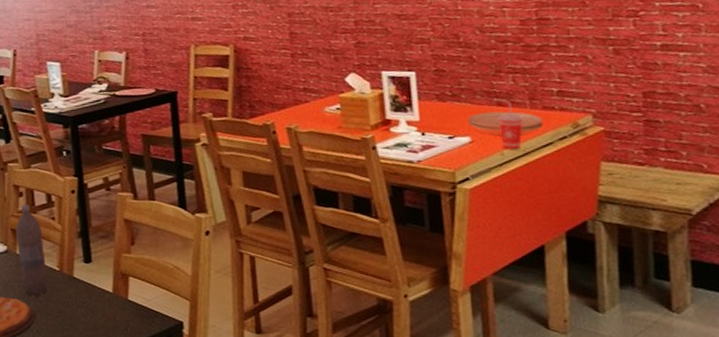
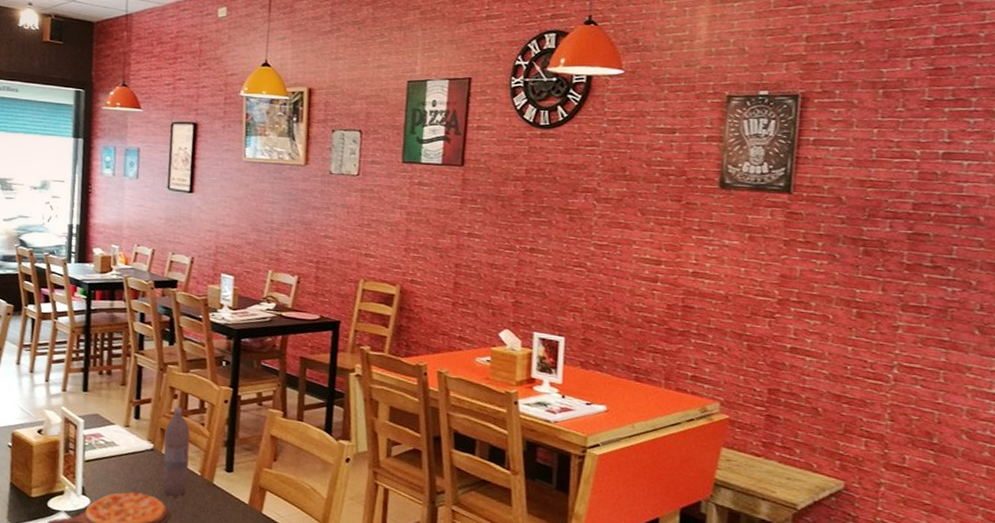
plate: present [468,111,543,137] -> none [606,384,675,413]
beverage cup: present [493,97,523,150] -> none [632,373,657,425]

